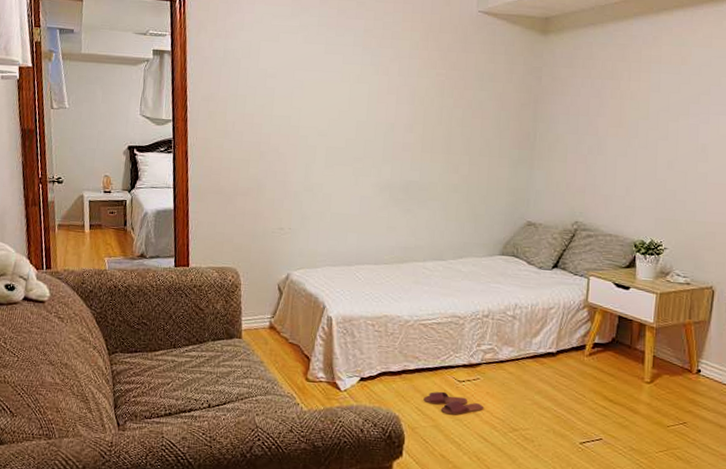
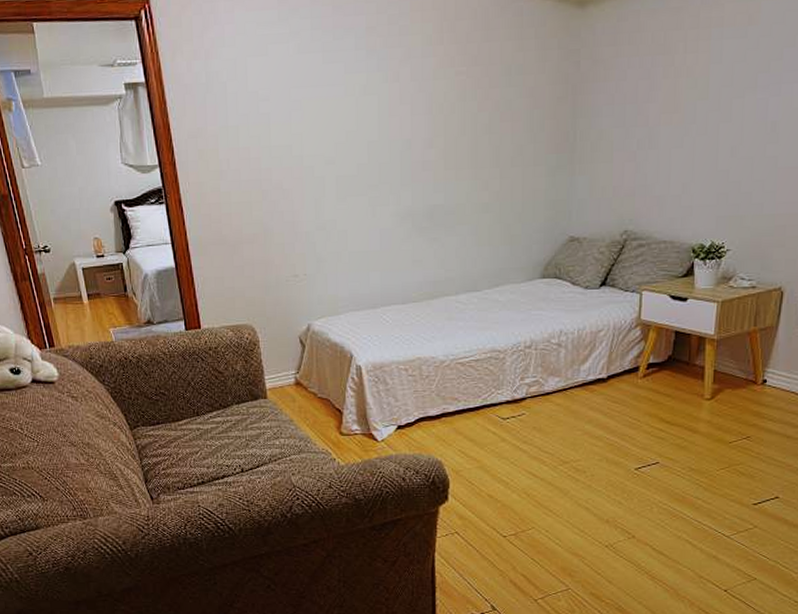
slippers: present [423,391,484,415] -> none [466,431,532,454]

